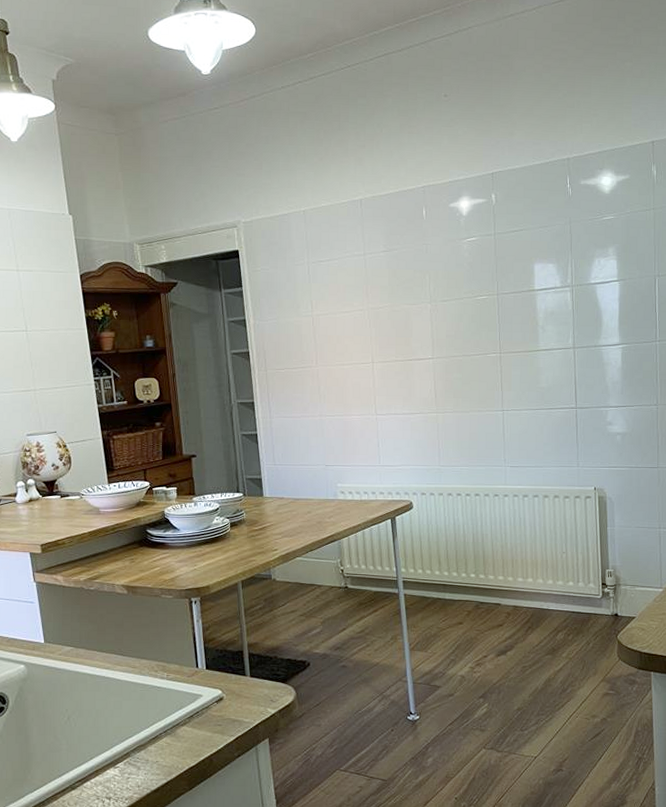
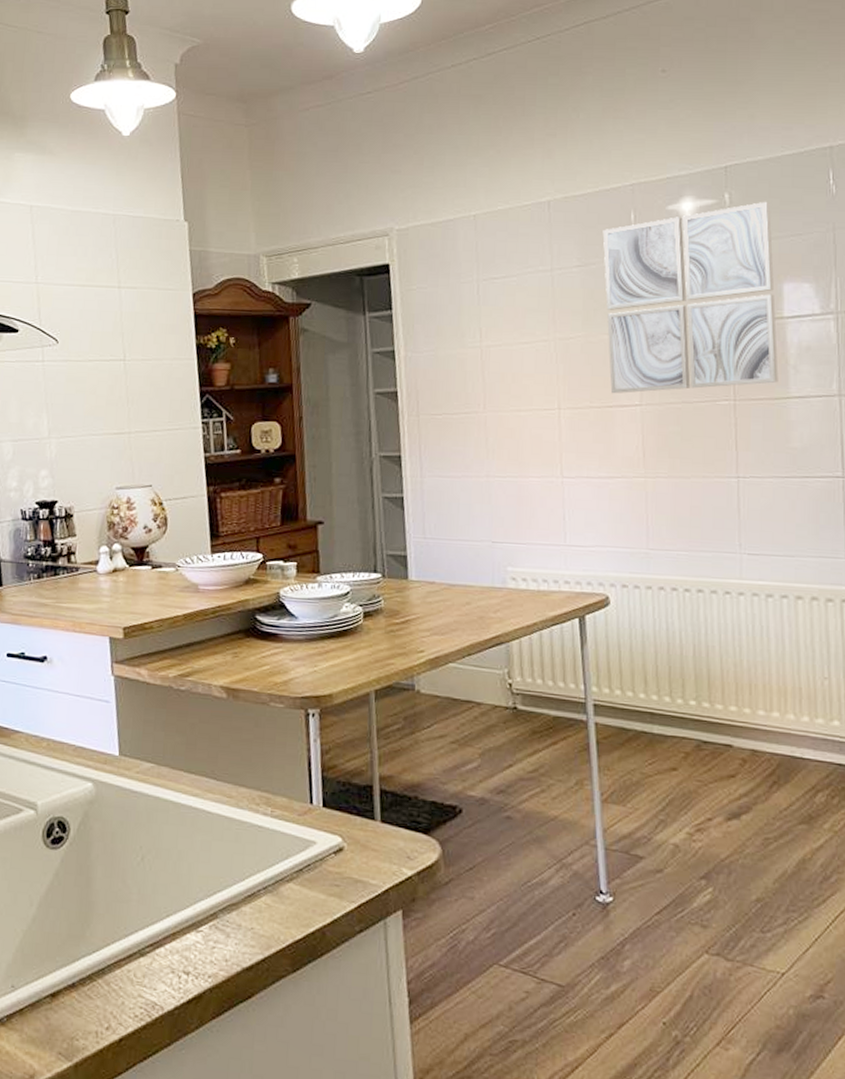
wall art: none [402,200,531,350] -> present [602,201,779,394]

